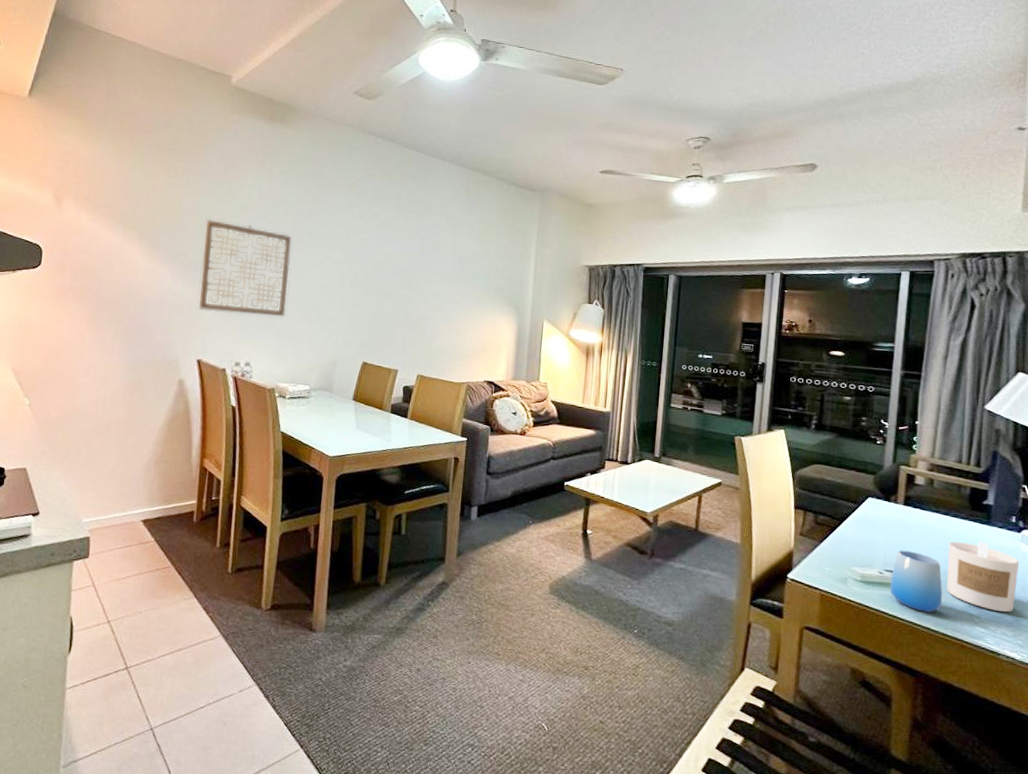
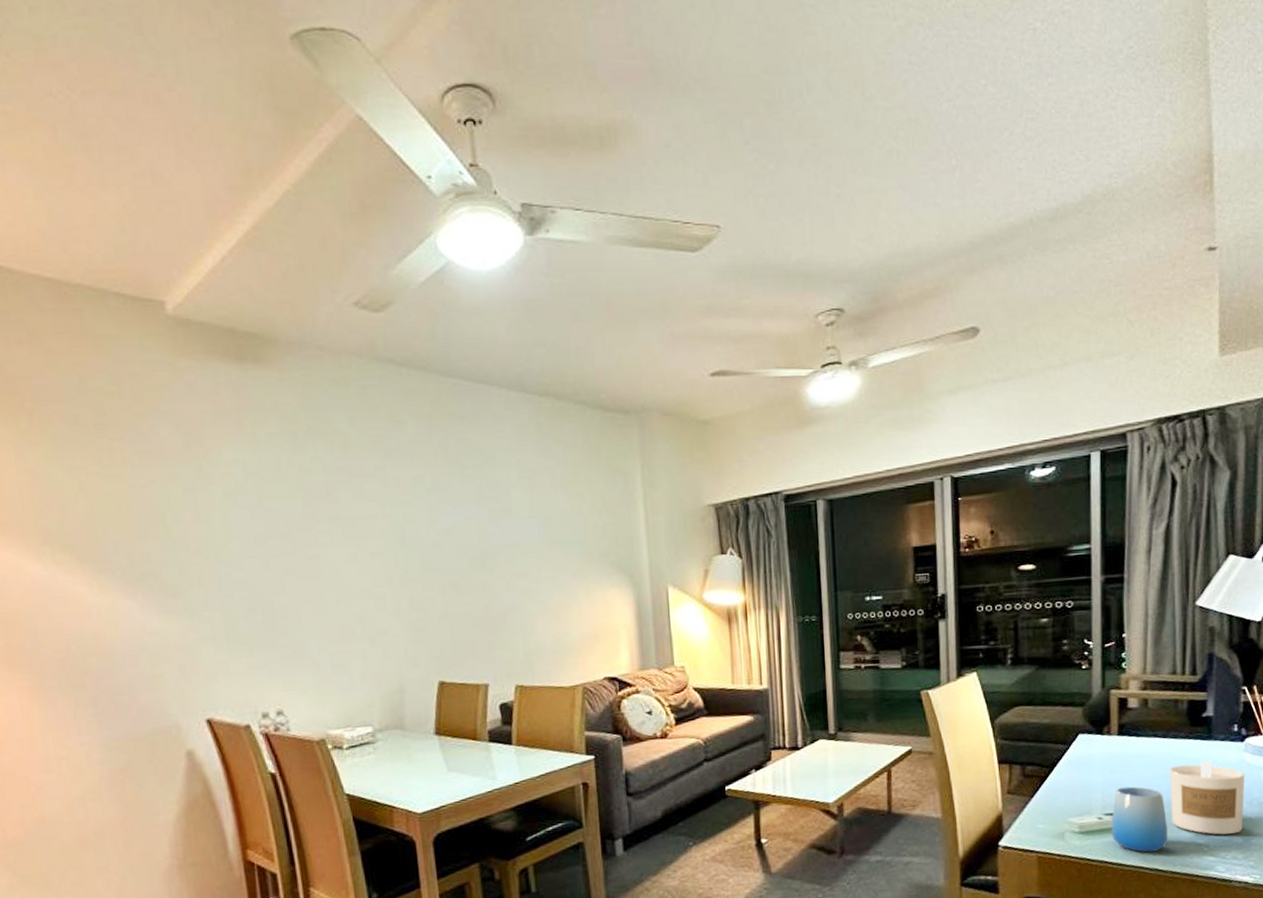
wall art: present [199,219,292,317] -> none [175,519,319,651]

